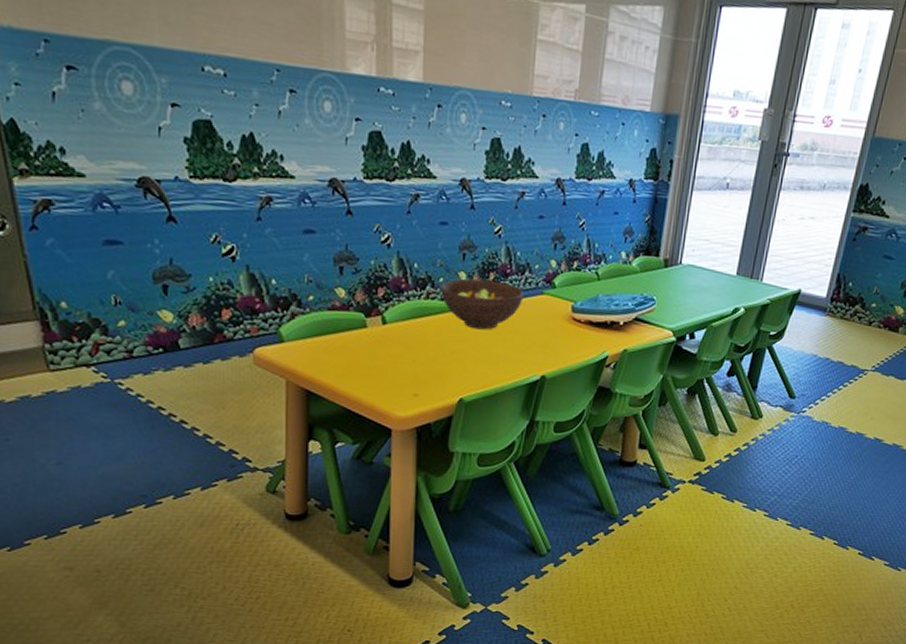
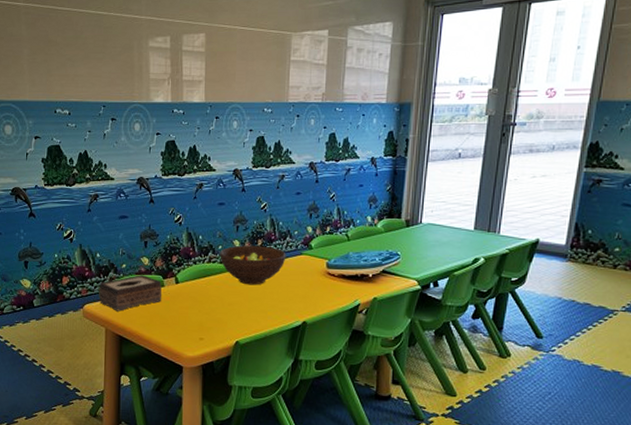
tissue box: none [275,311,365,358] -> present [99,275,162,312]

